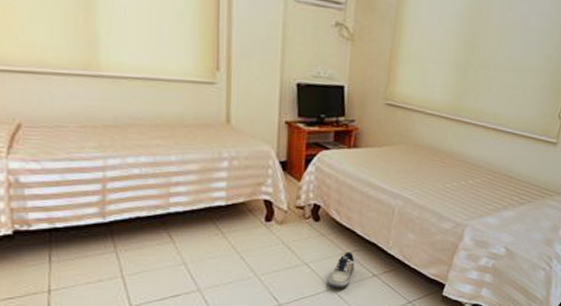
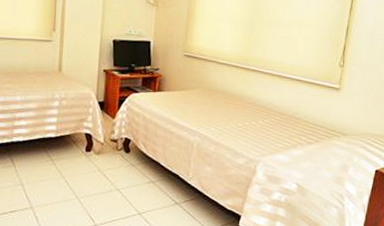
shoe: present [327,251,355,288] -> none [135,180,160,213]

